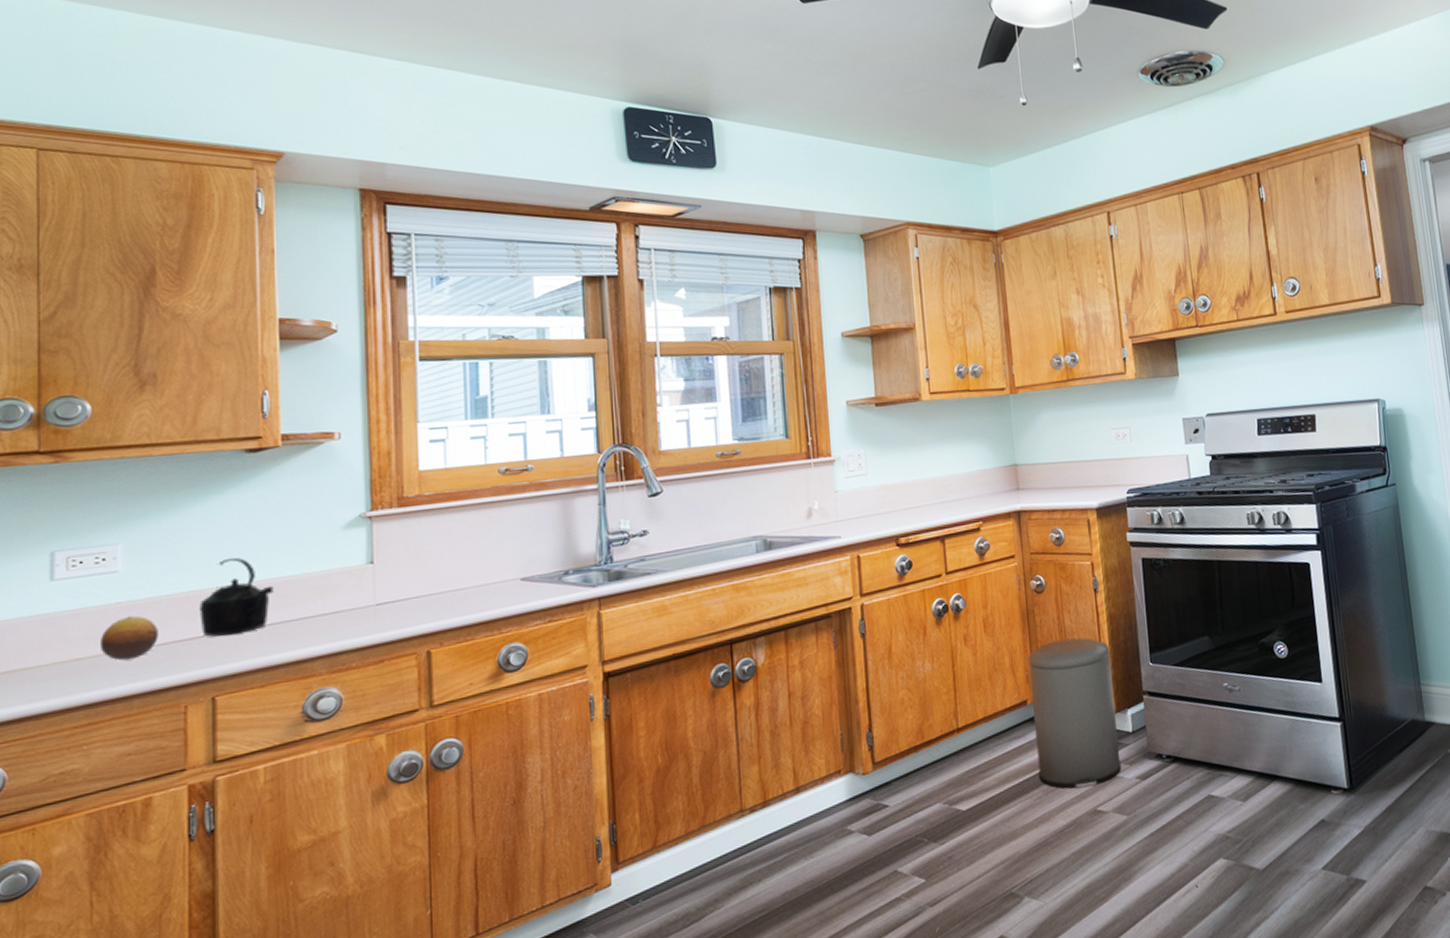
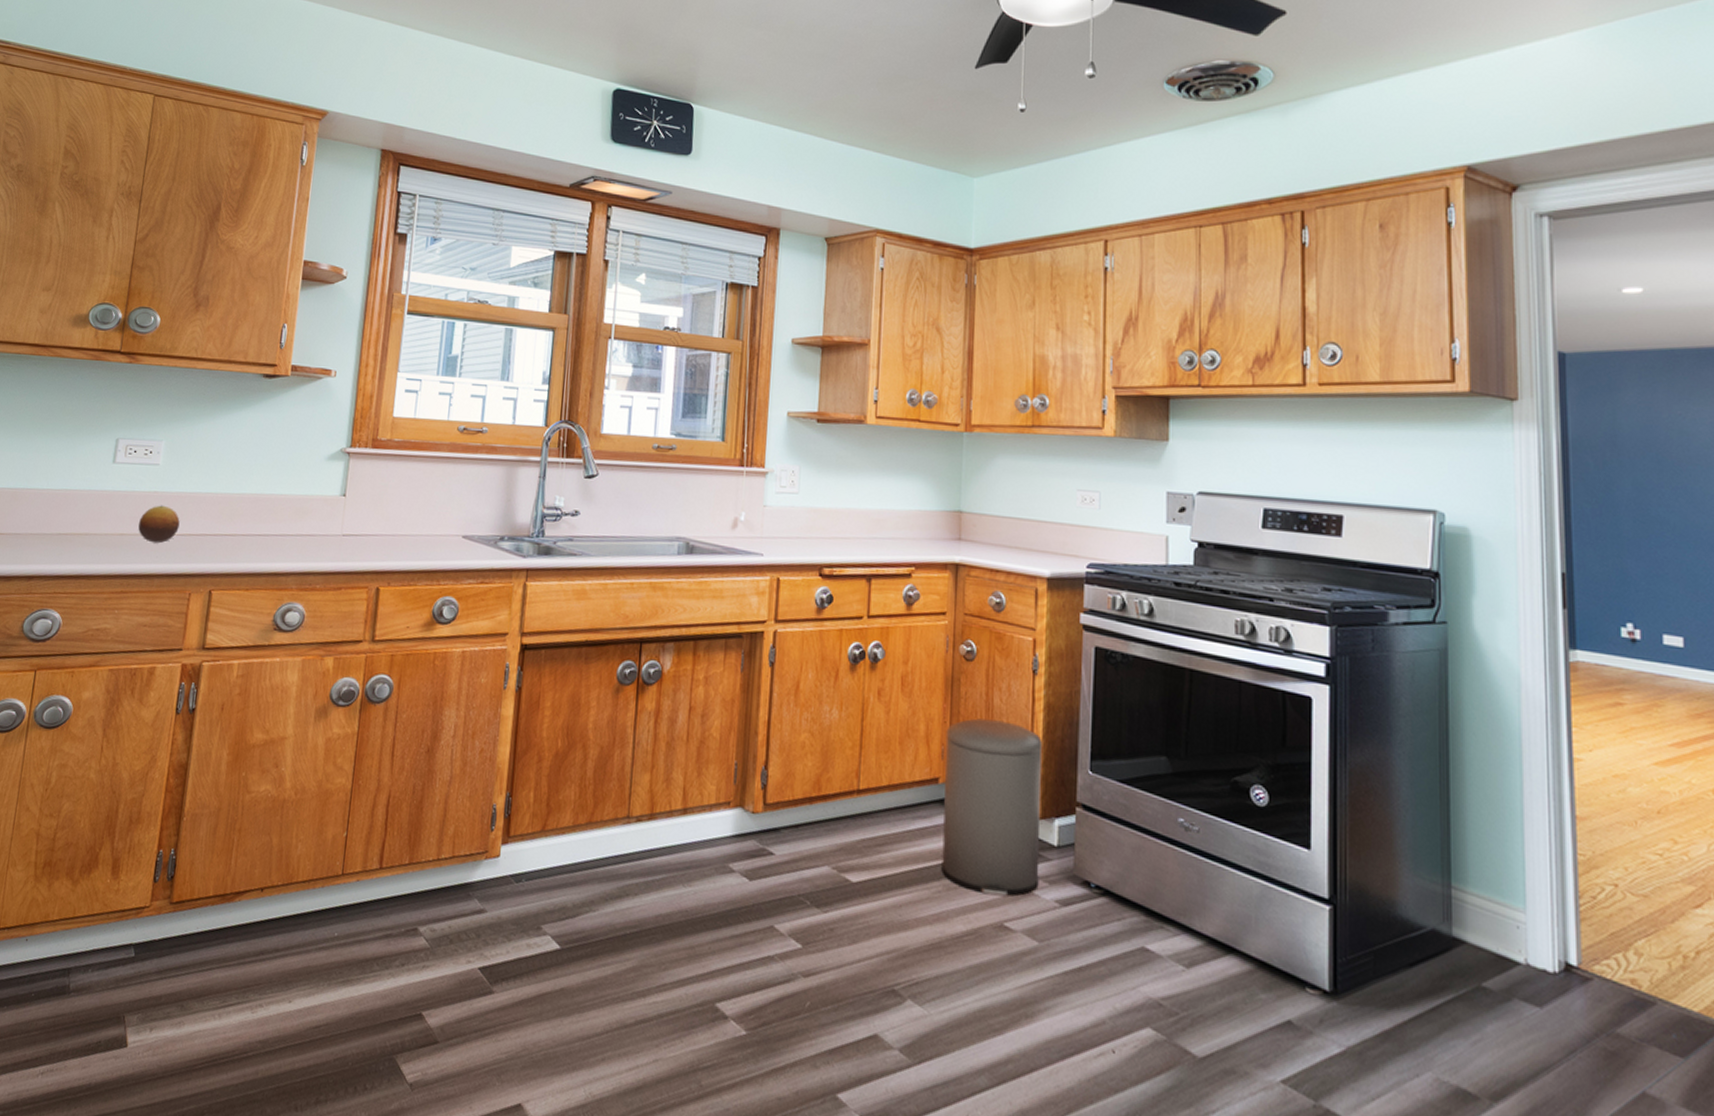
kettle: present [199,557,274,637] -> none [210,469,267,538]

